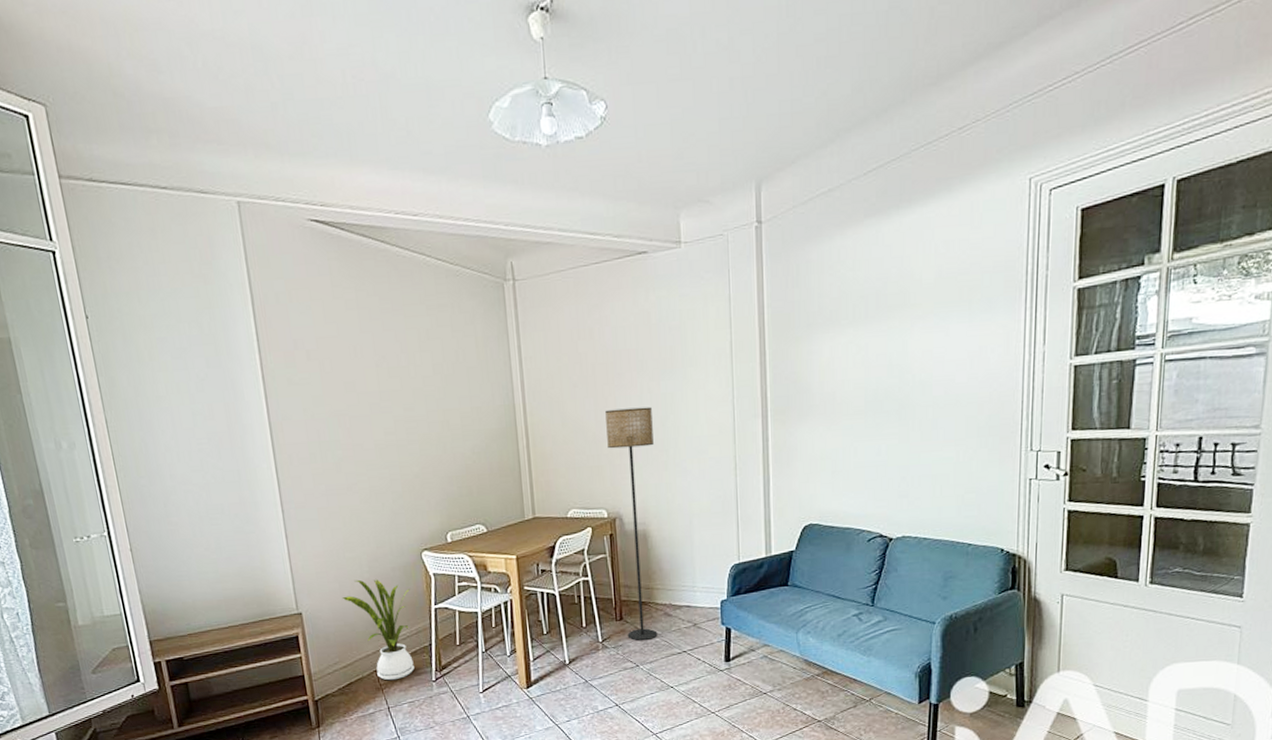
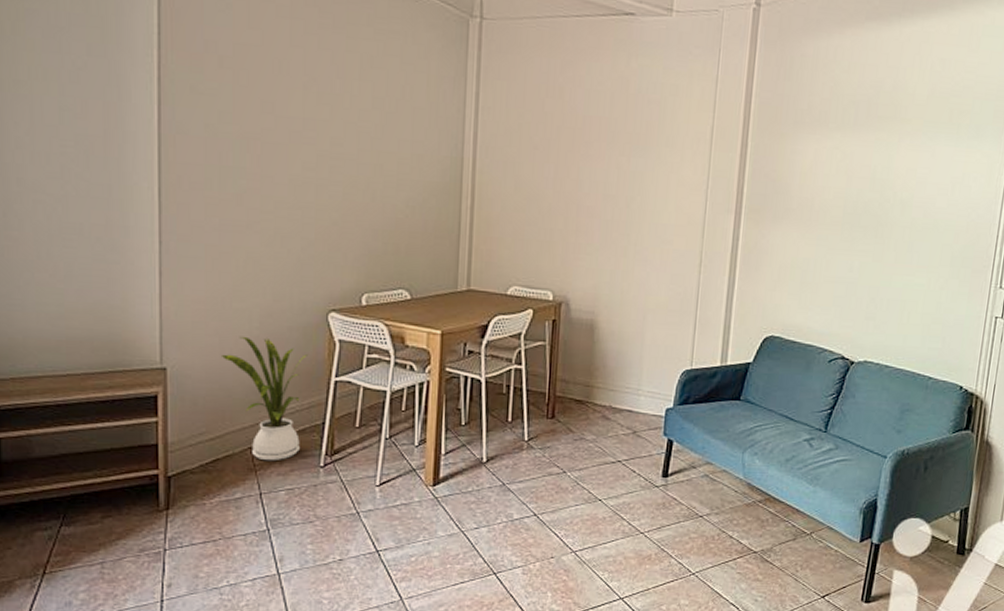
floor lamp: present [605,406,658,641] -> none [557,180,618,445]

